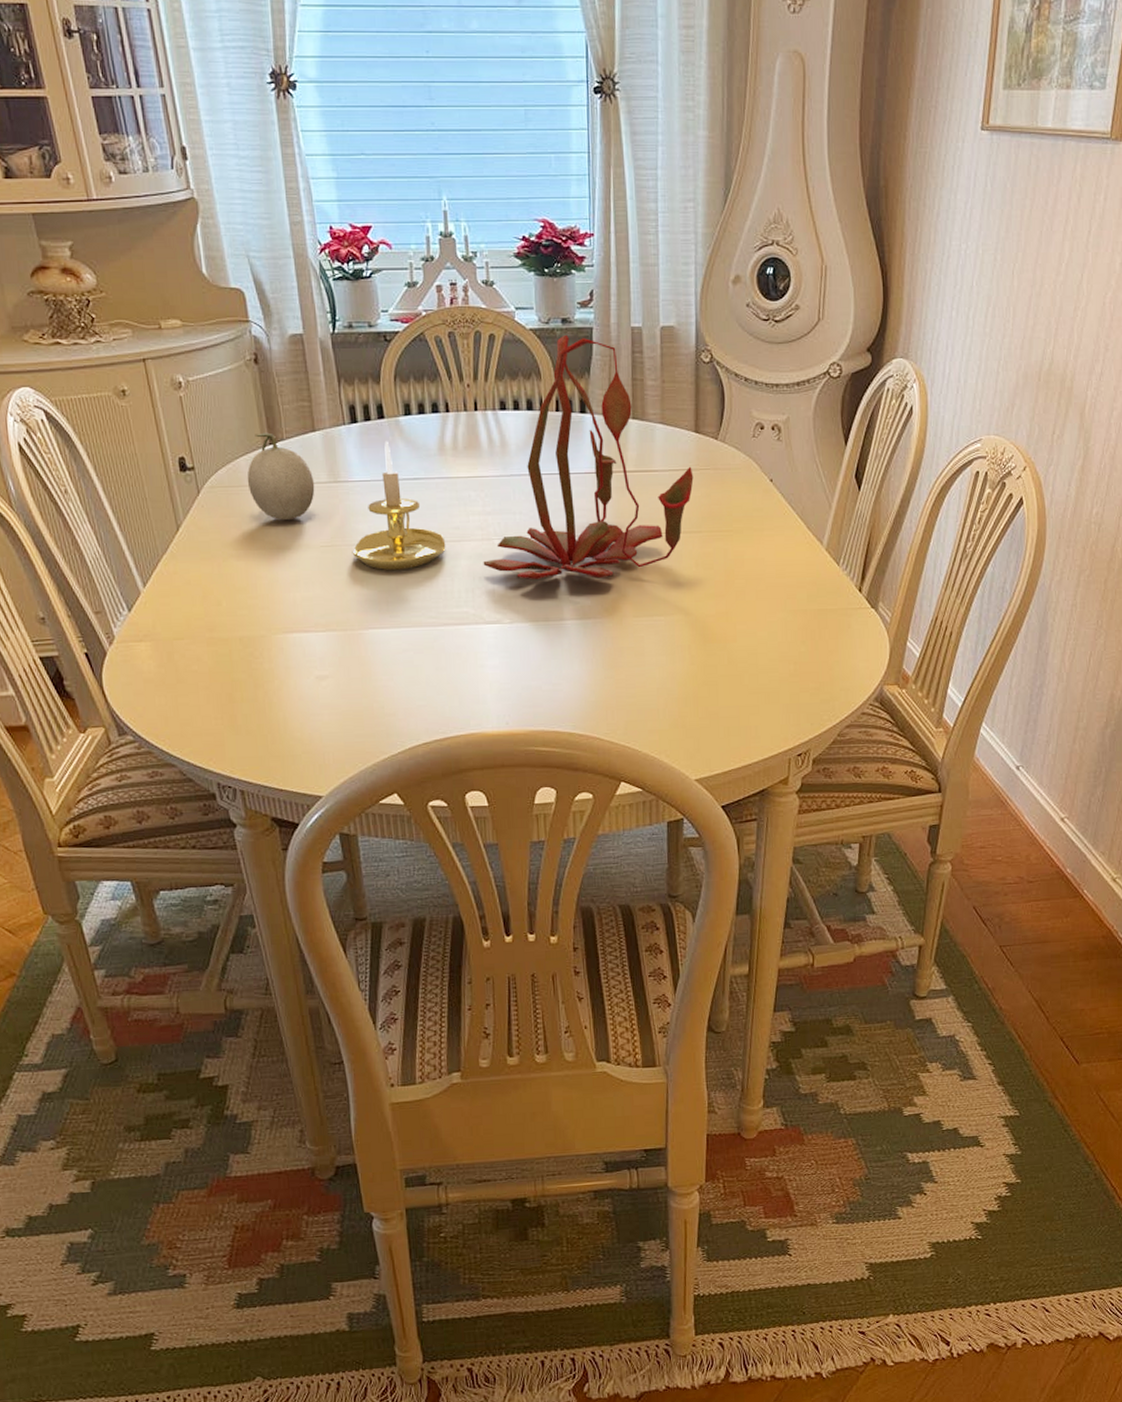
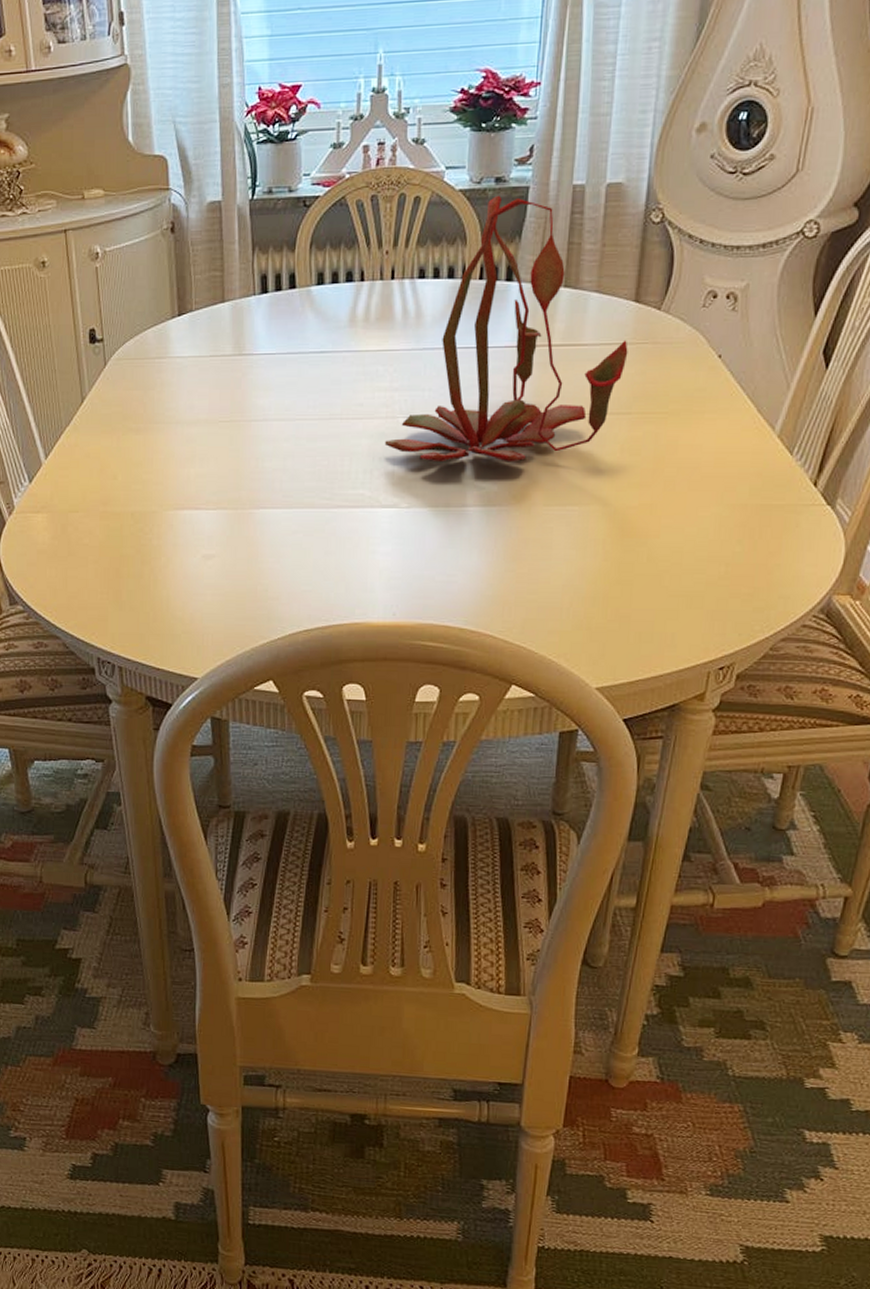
fruit: present [247,432,315,521] -> none [153,303,219,394]
candle holder: present [352,441,446,570] -> none [250,312,347,447]

